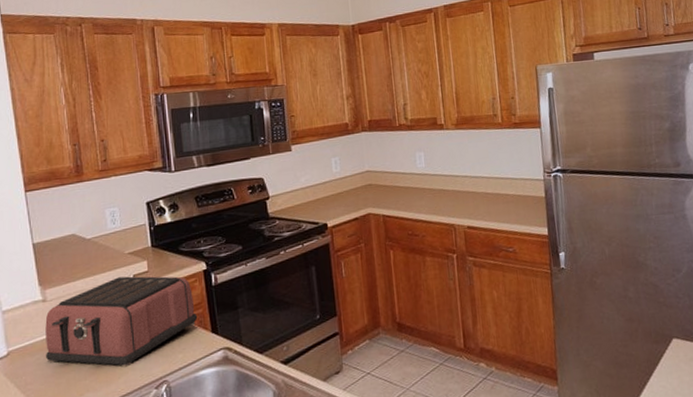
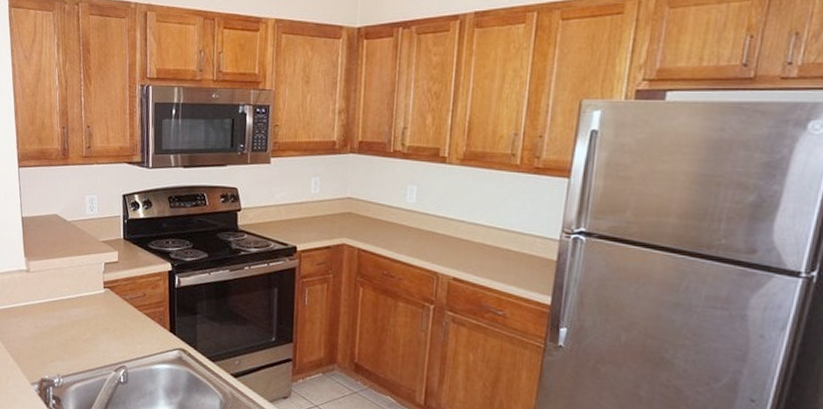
toaster: present [45,276,198,367] -> none [26,262,159,346]

